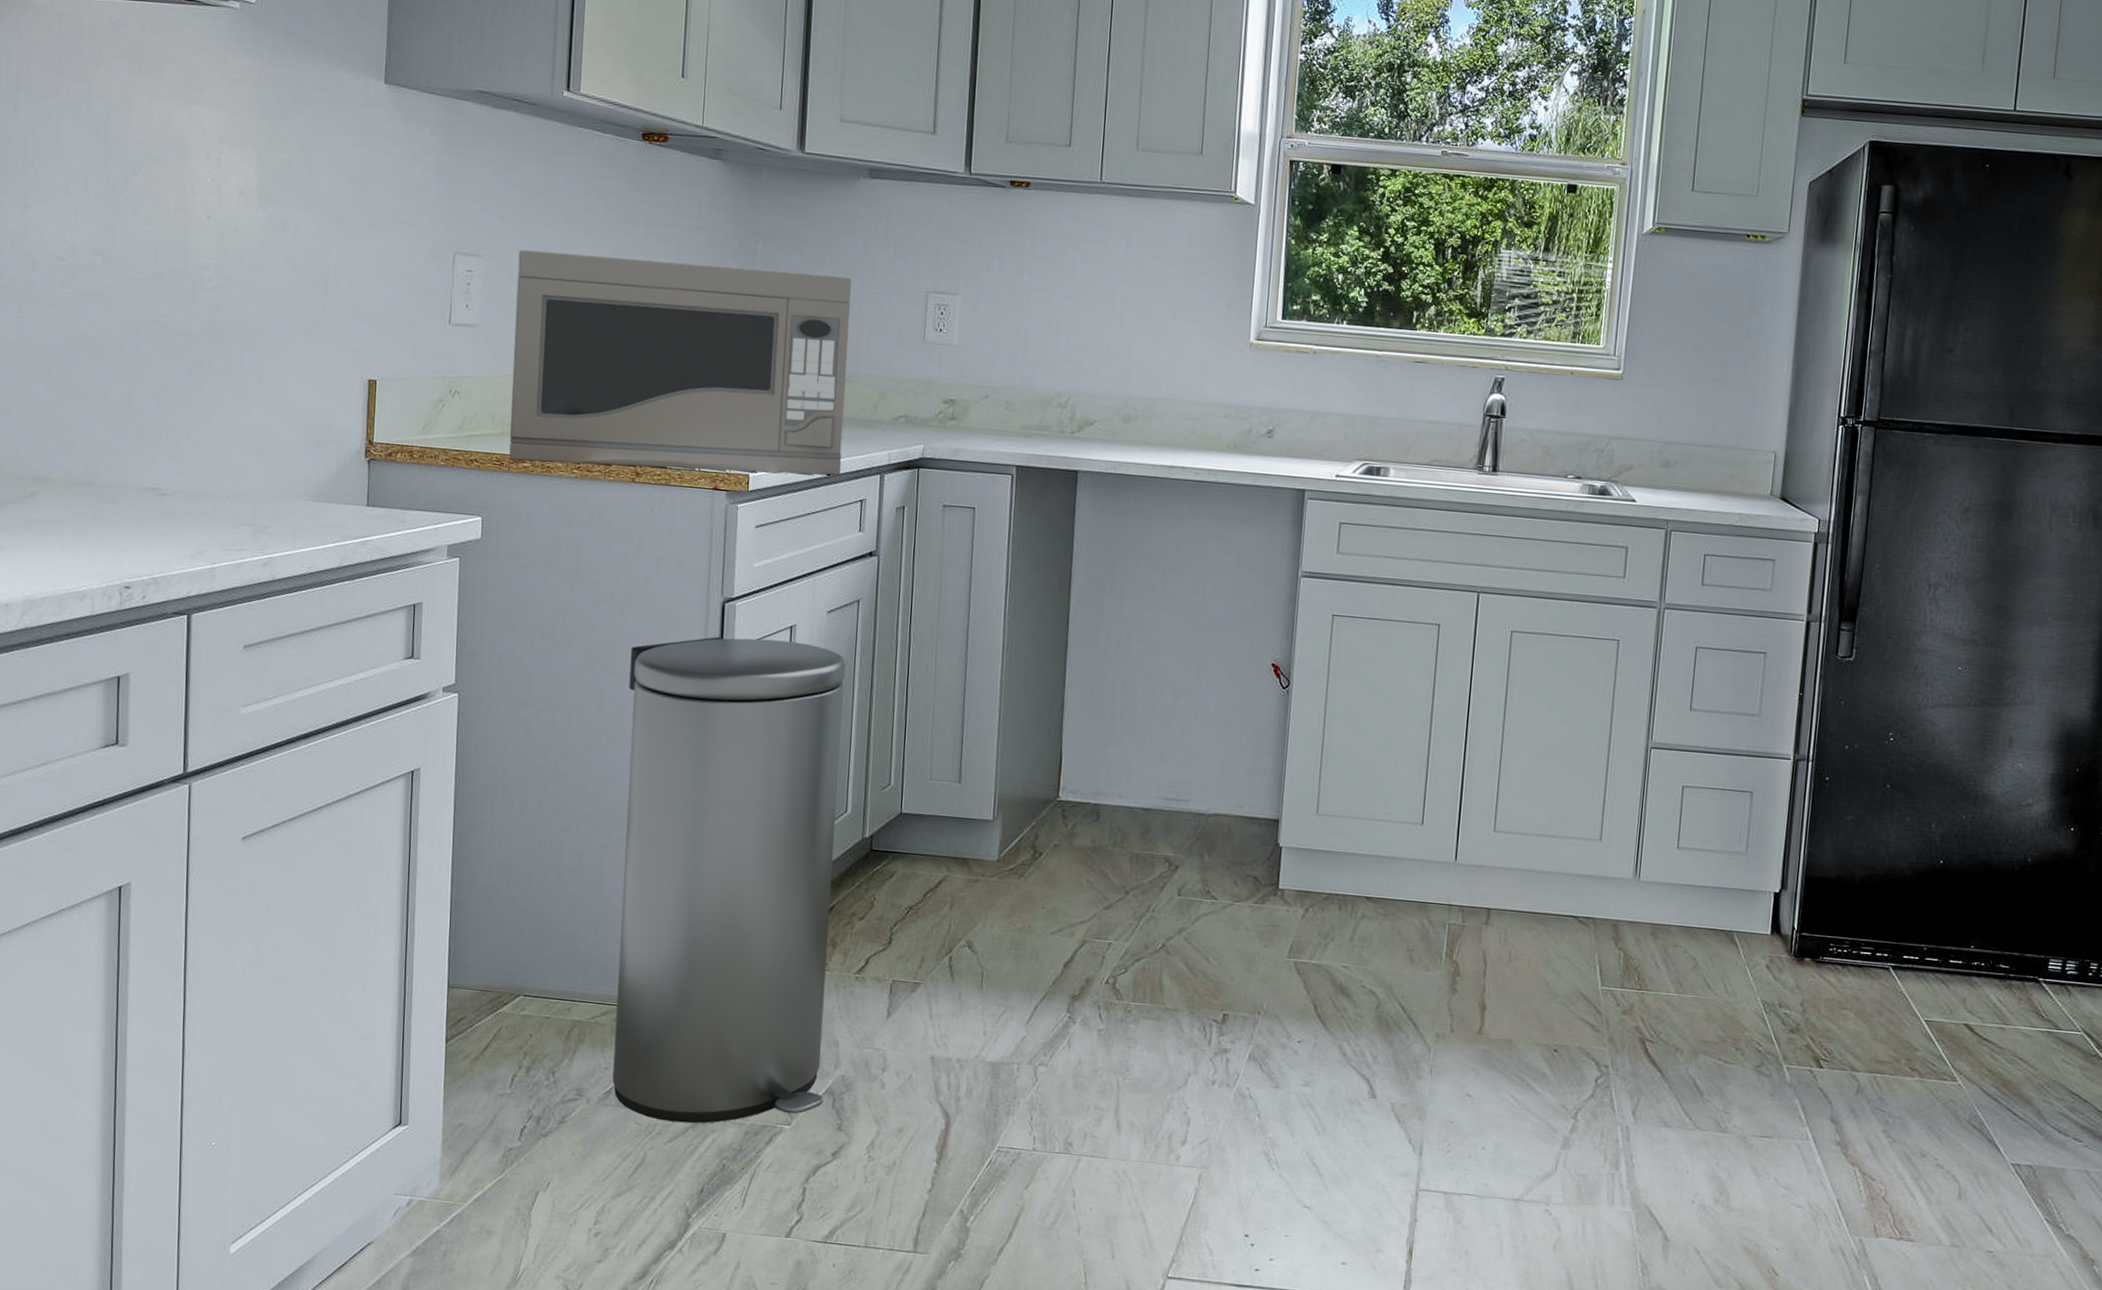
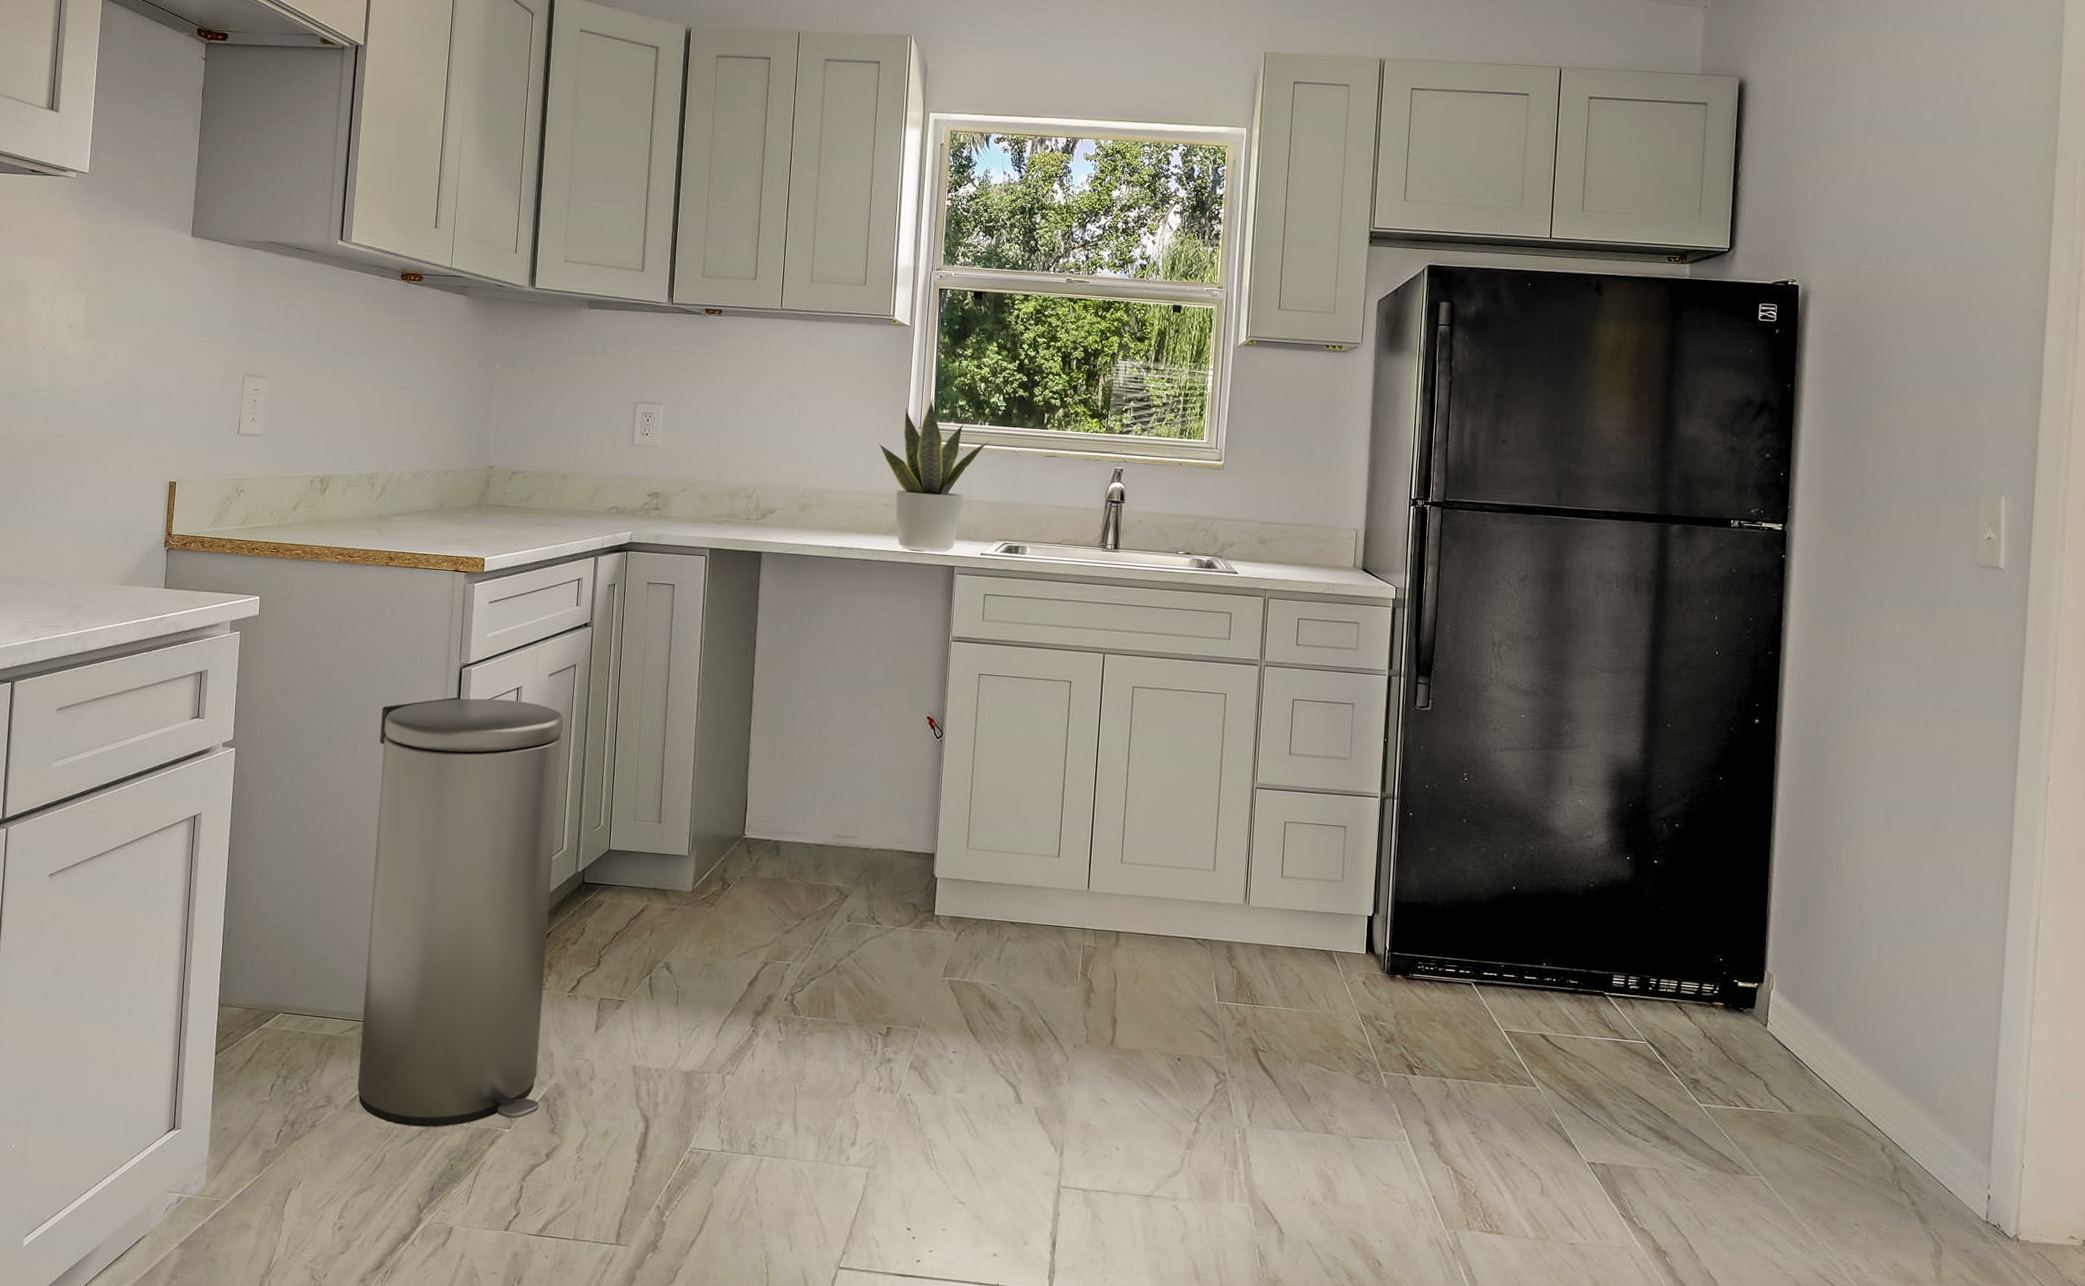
microwave: present [509,249,851,476] -> none [284,371,573,559]
potted plant: none [1216,291,1350,474] -> present [878,398,991,552]

